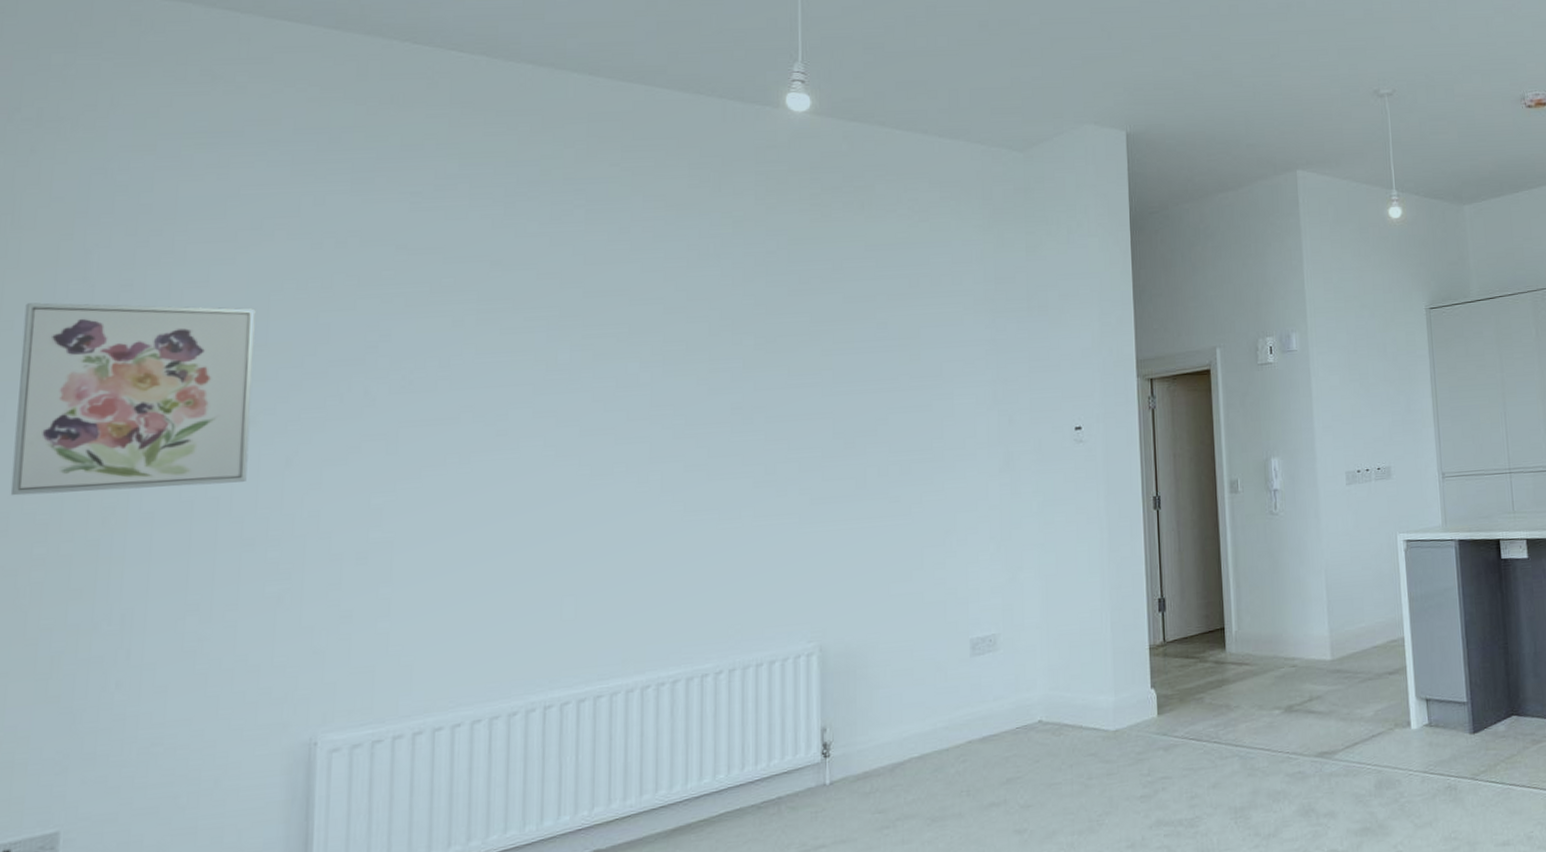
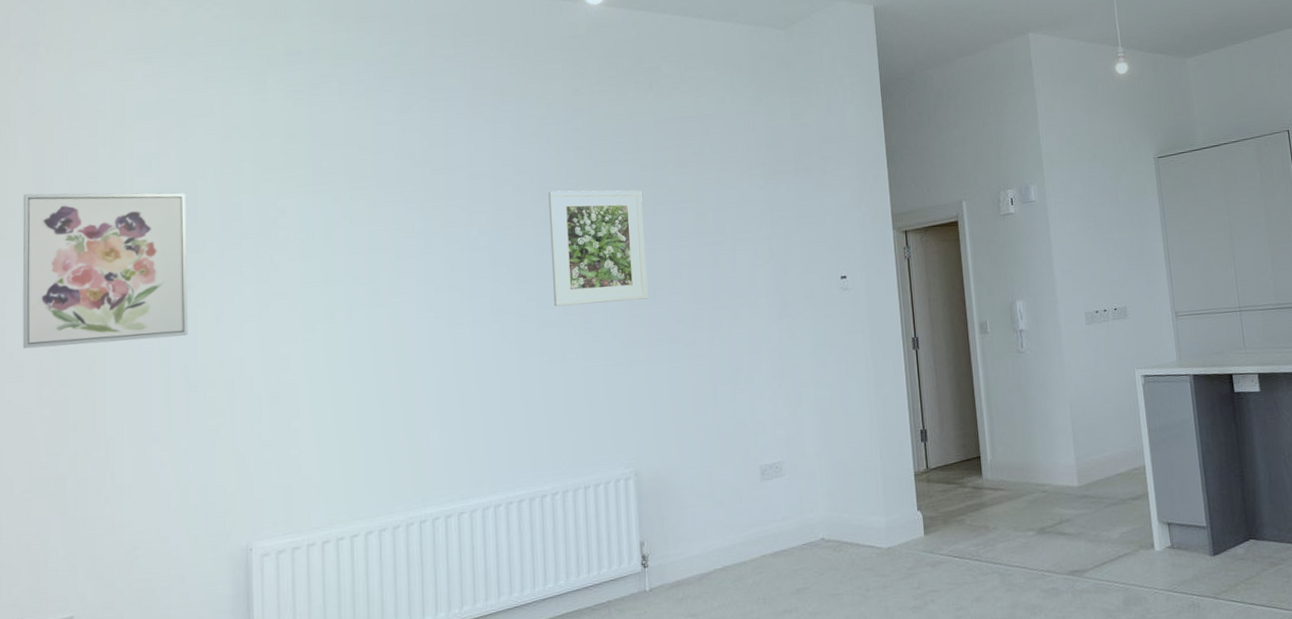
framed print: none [729,321,847,455] -> present [548,190,649,307]

